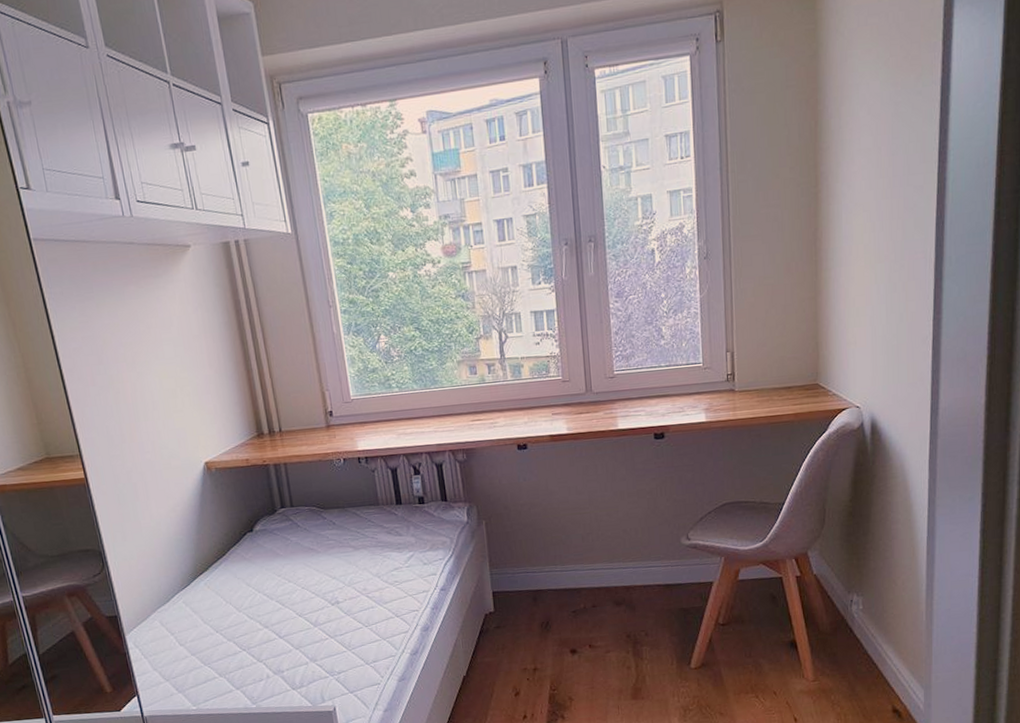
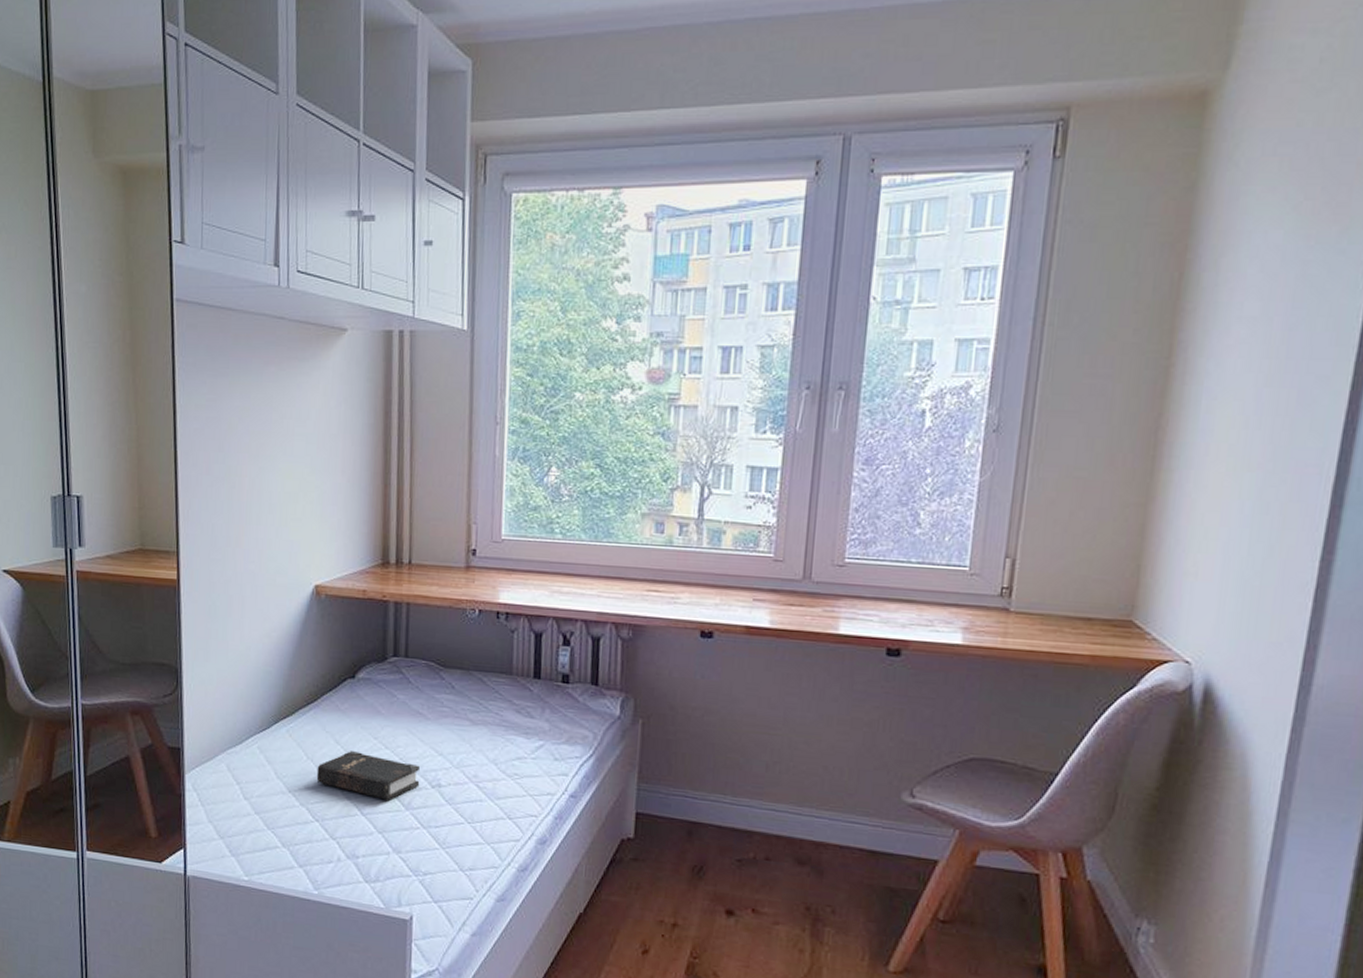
hardback book: none [235,589,322,623] -> present [316,751,421,801]

